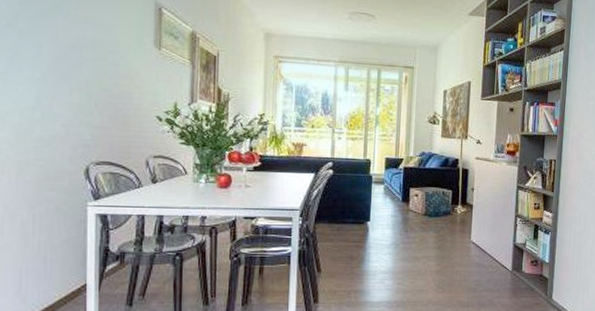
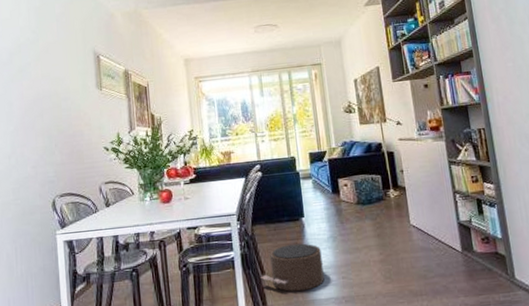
pouf: none [316,246,382,293] -> present [261,243,325,292]

